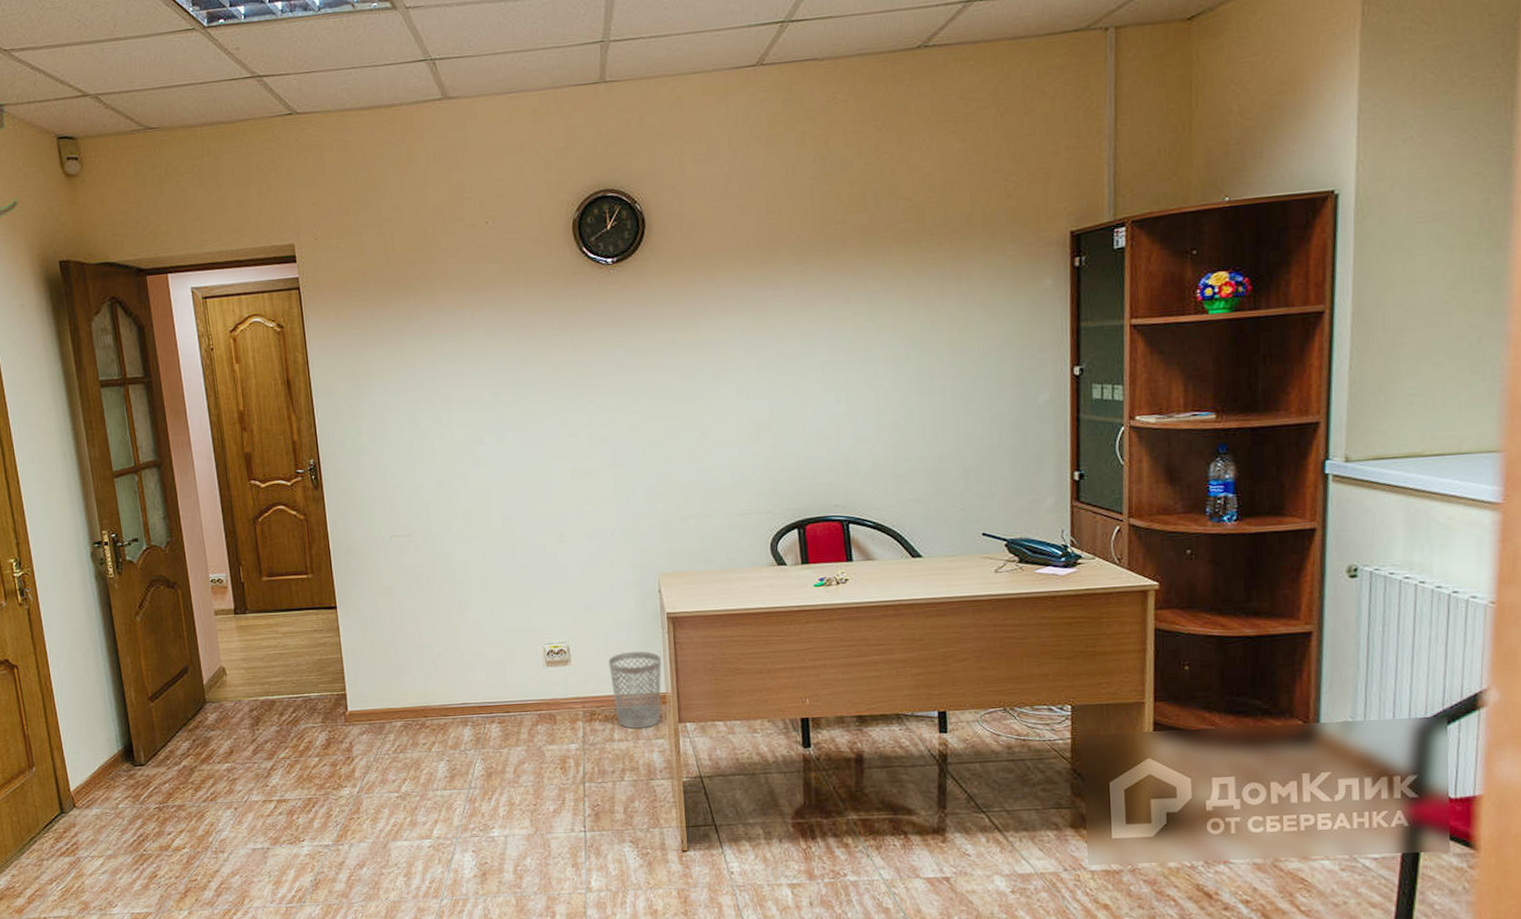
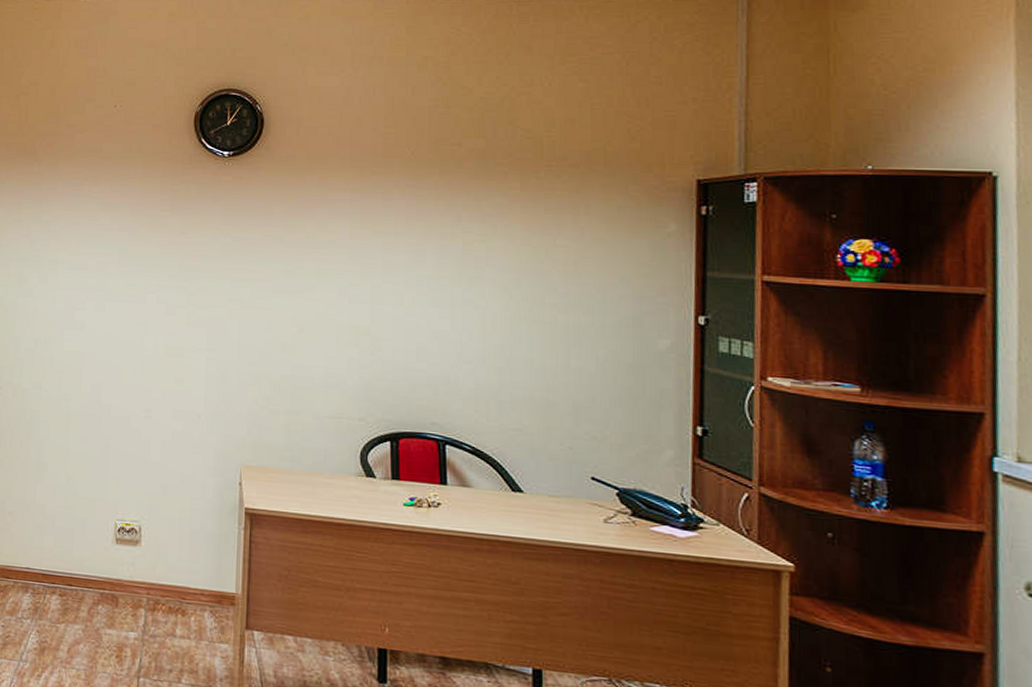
wastebasket: present [609,651,662,729] -> none [179,542,235,629]

